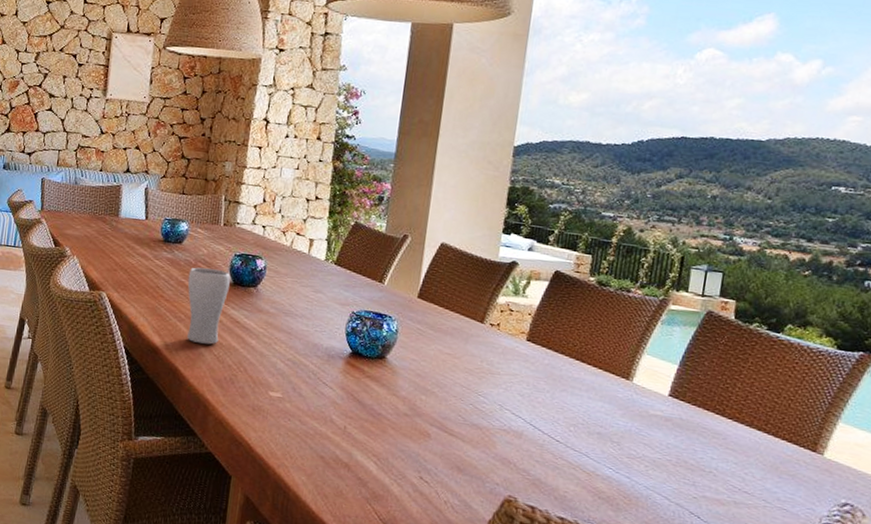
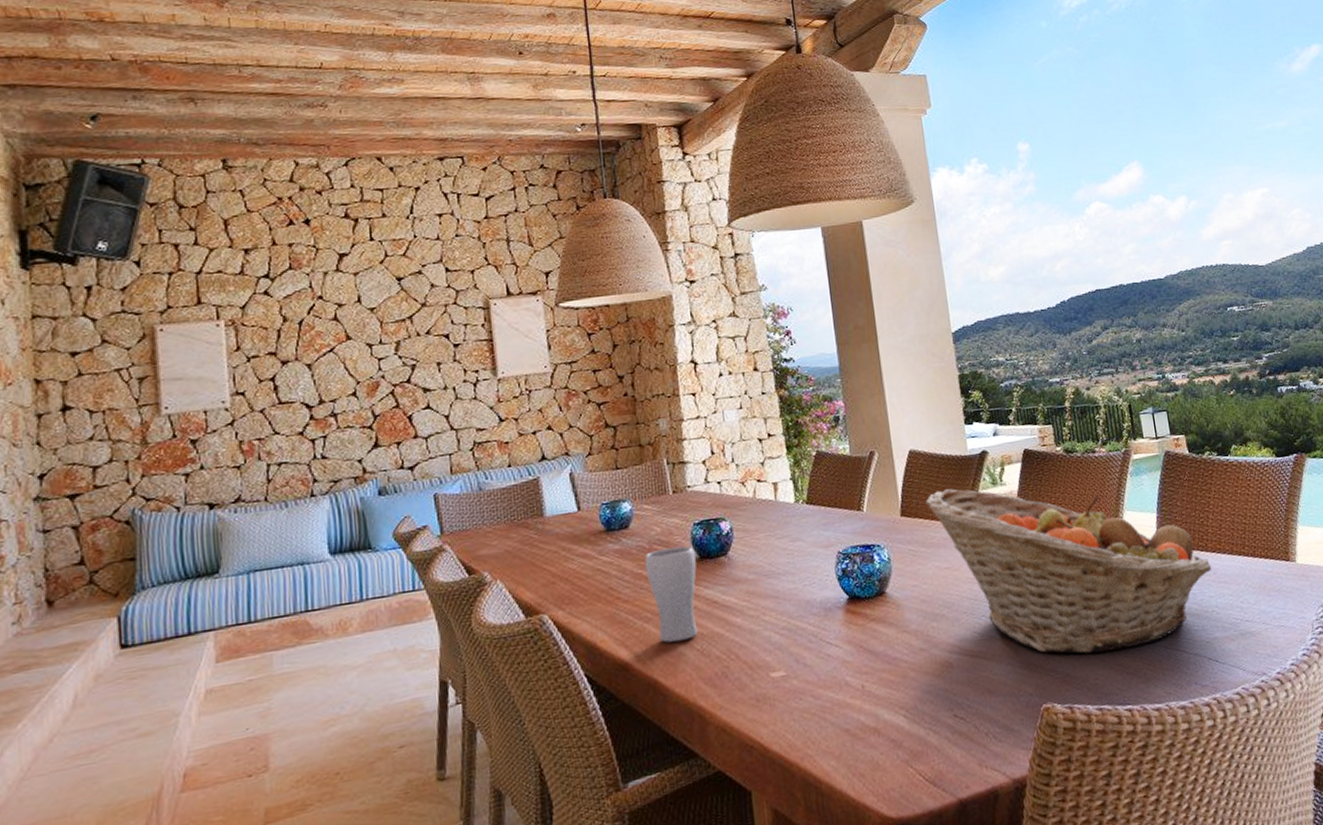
fruit basket: none [444,285,723,480] -> present [925,488,1212,654]

